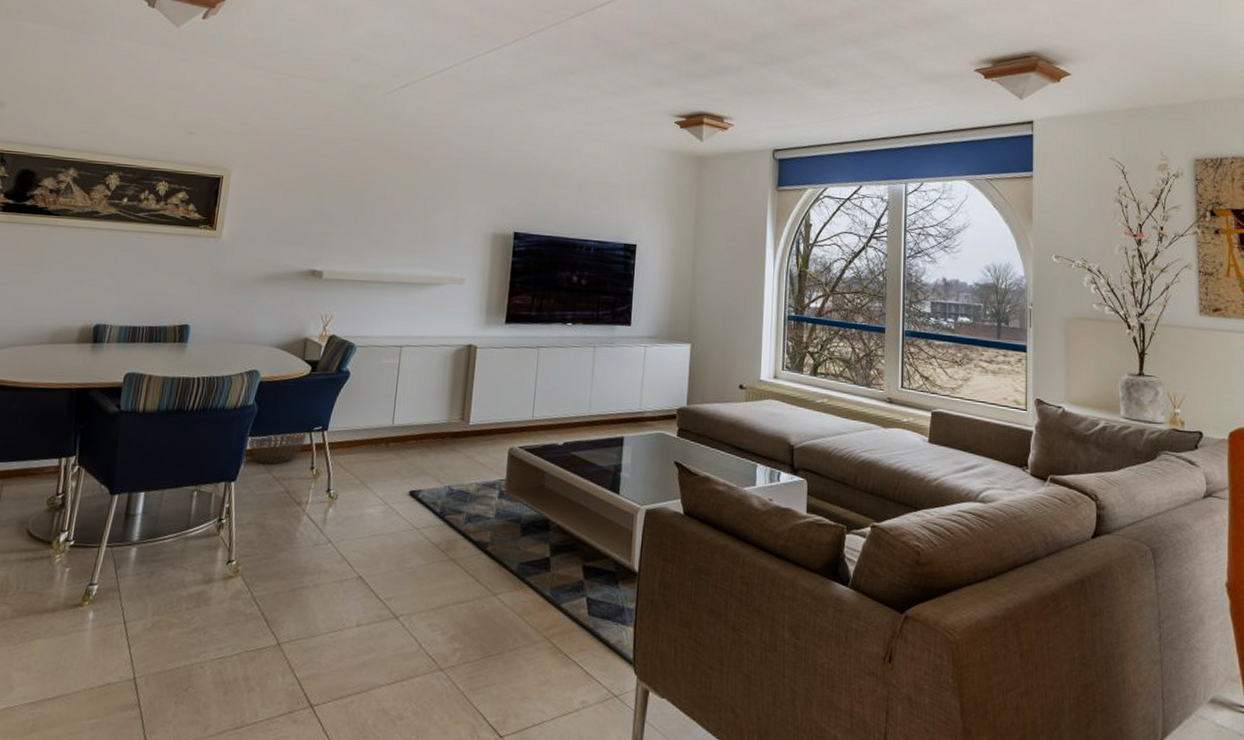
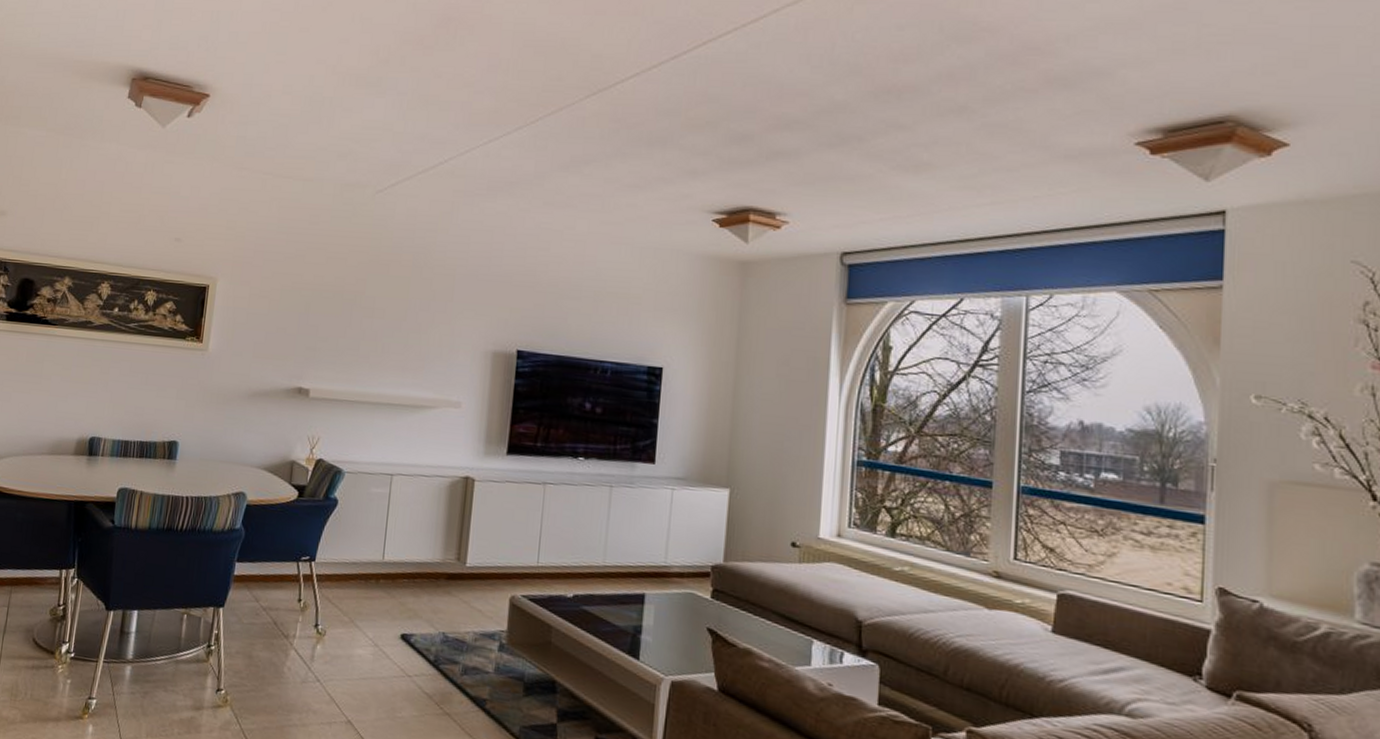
woven basket: present [248,432,306,465] -> none [235,560,293,594]

